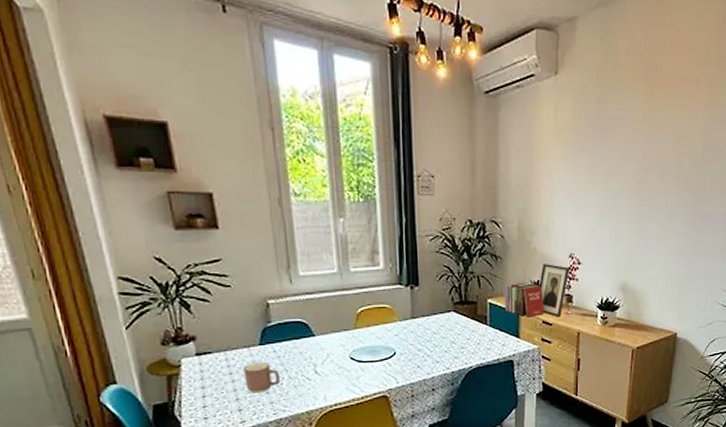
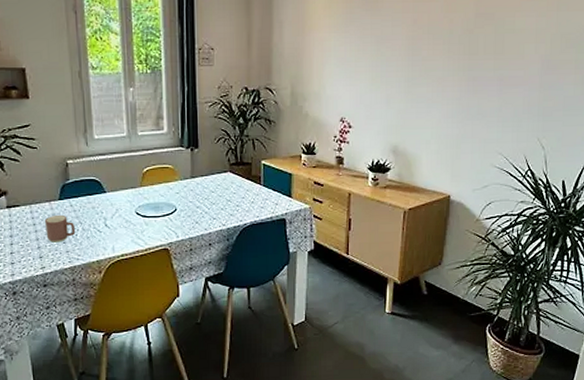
books: present [504,282,544,318] -> none [277,145,316,178]
picture frame: present [539,264,571,318] -> none [311,127,341,179]

